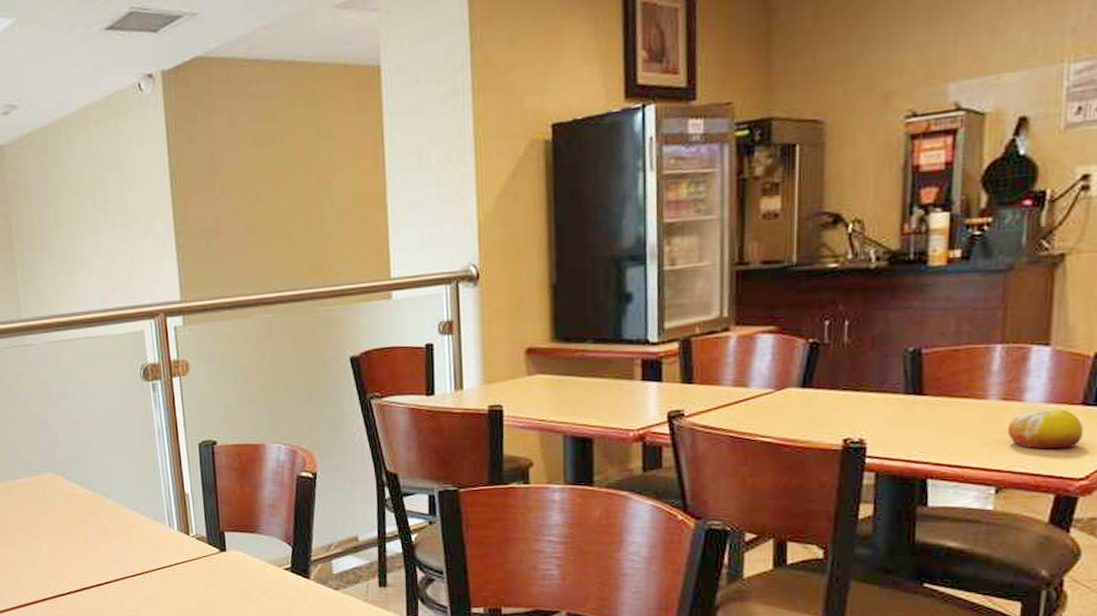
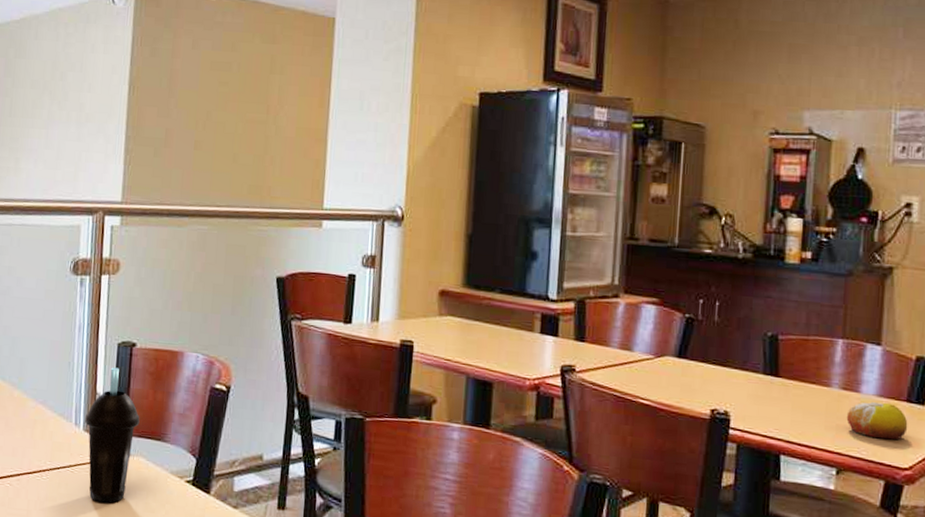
cup: none [178,467,231,596] -> present [85,367,140,503]

